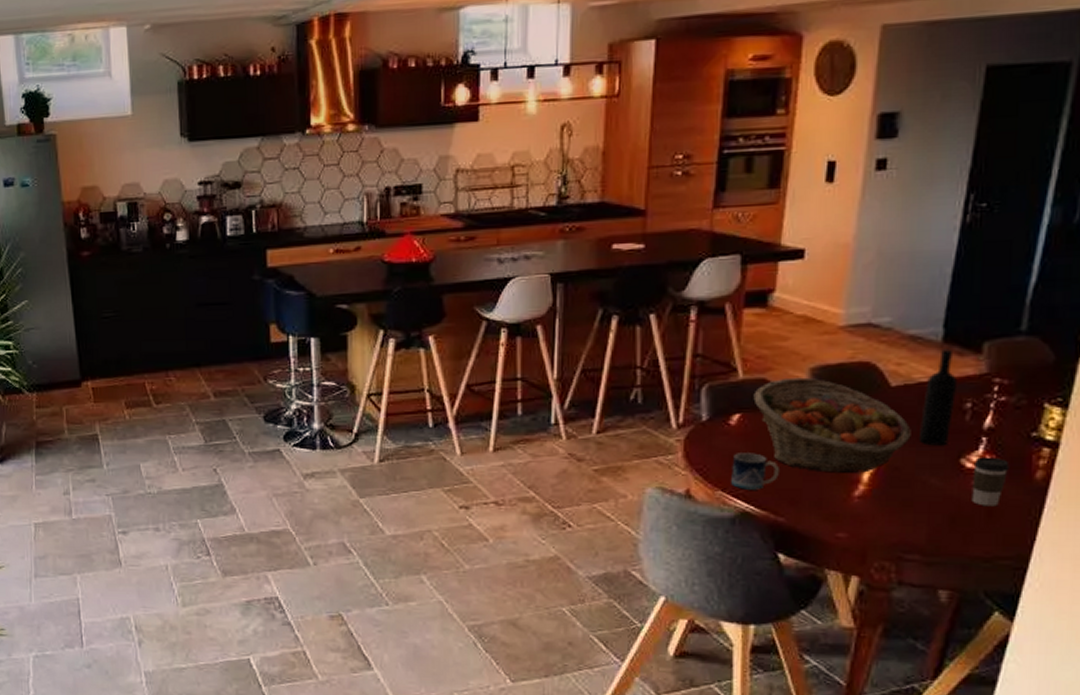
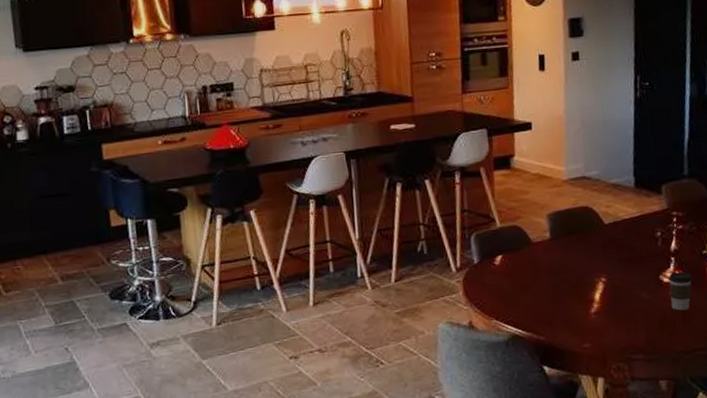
mug: present [731,453,779,490] -> none [501,286,536,317]
fruit basket: present [753,377,911,473] -> none [509,222,624,297]
wine bottle: present [918,349,958,446] -> none [628,192,650,268]

